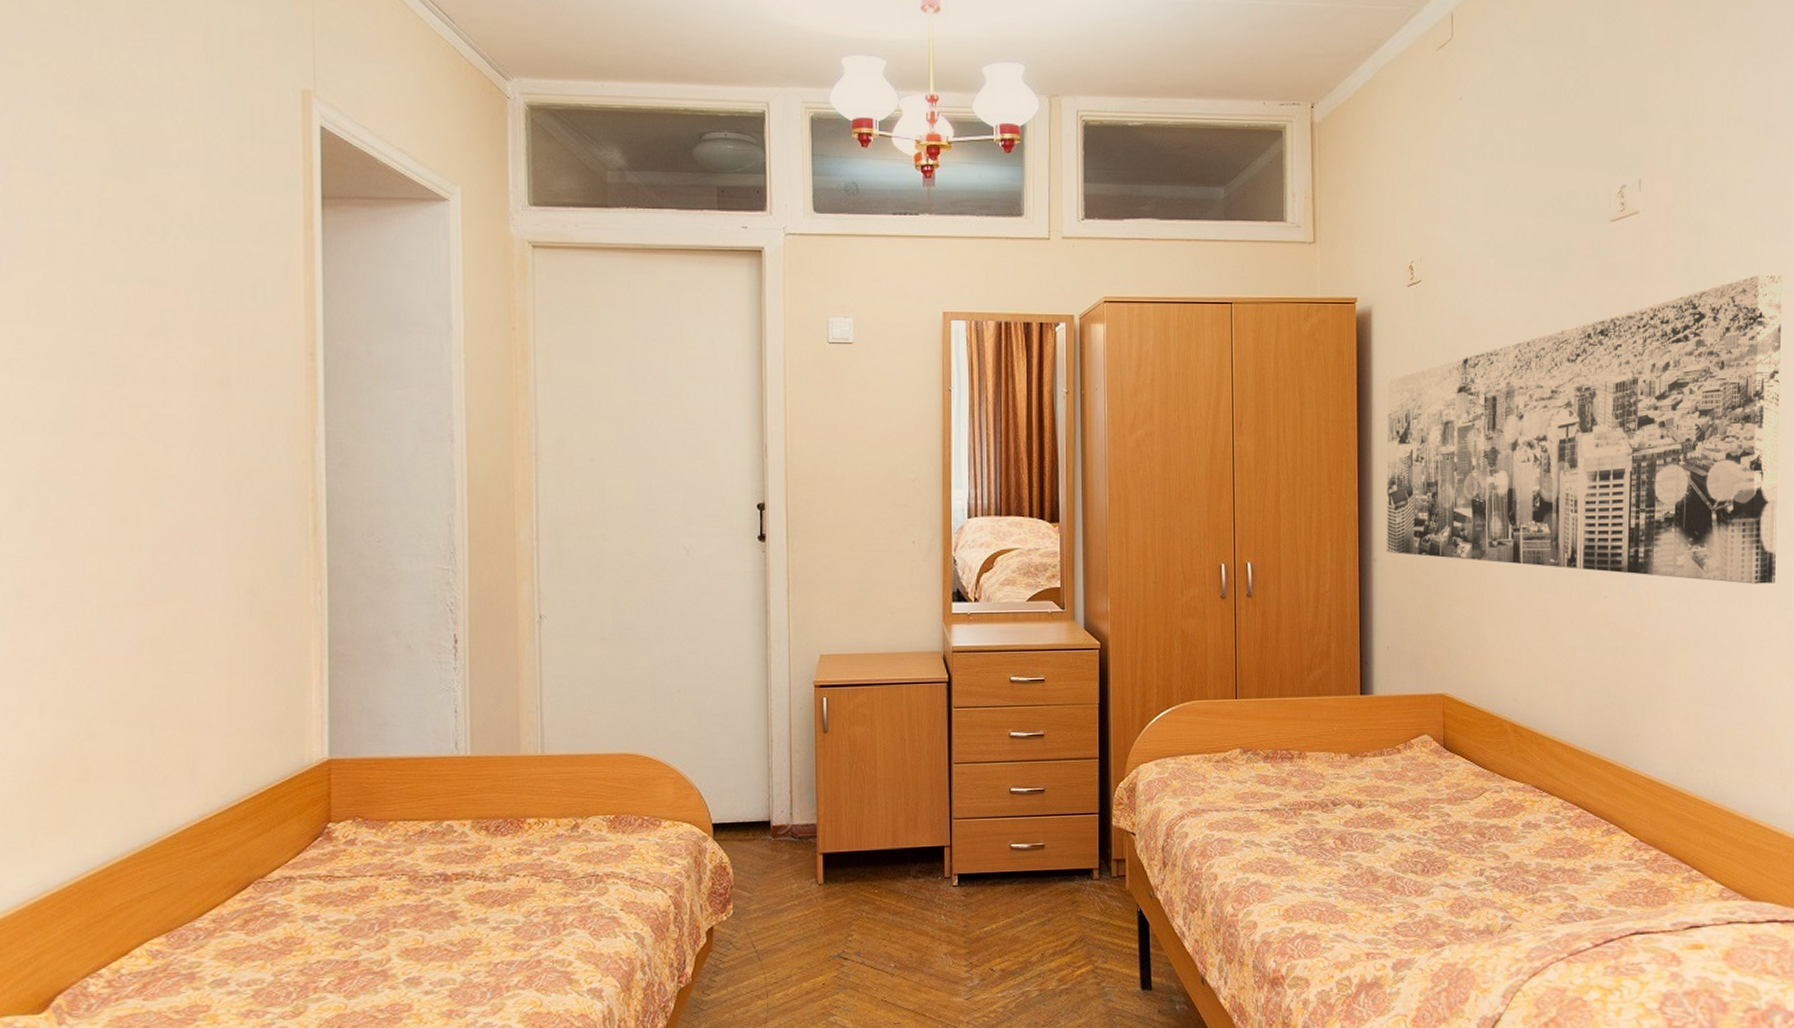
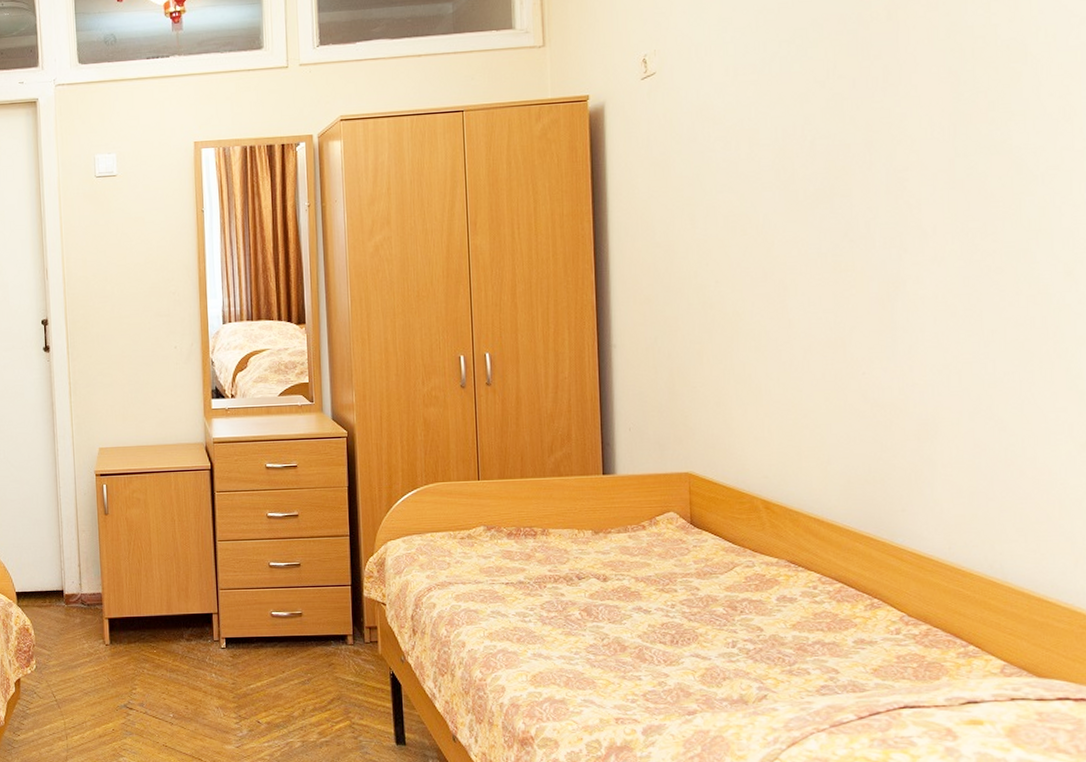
wall art: present [1386,273,1782,584] -> none [623,29,1066,355]

